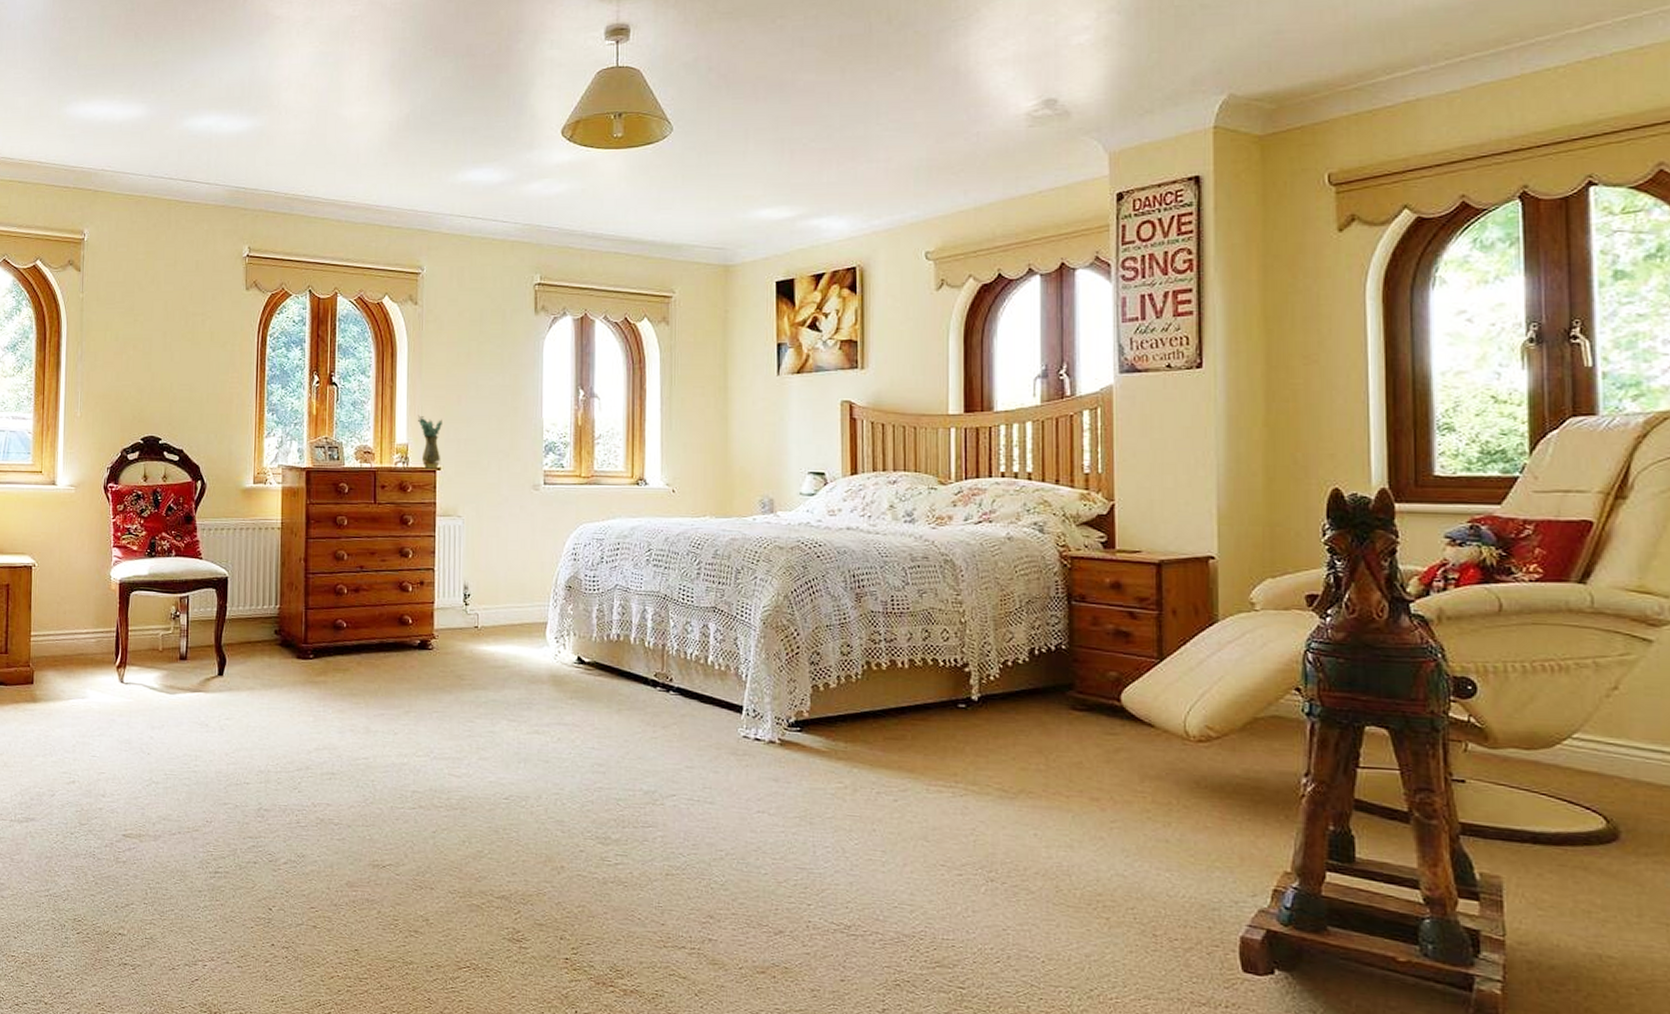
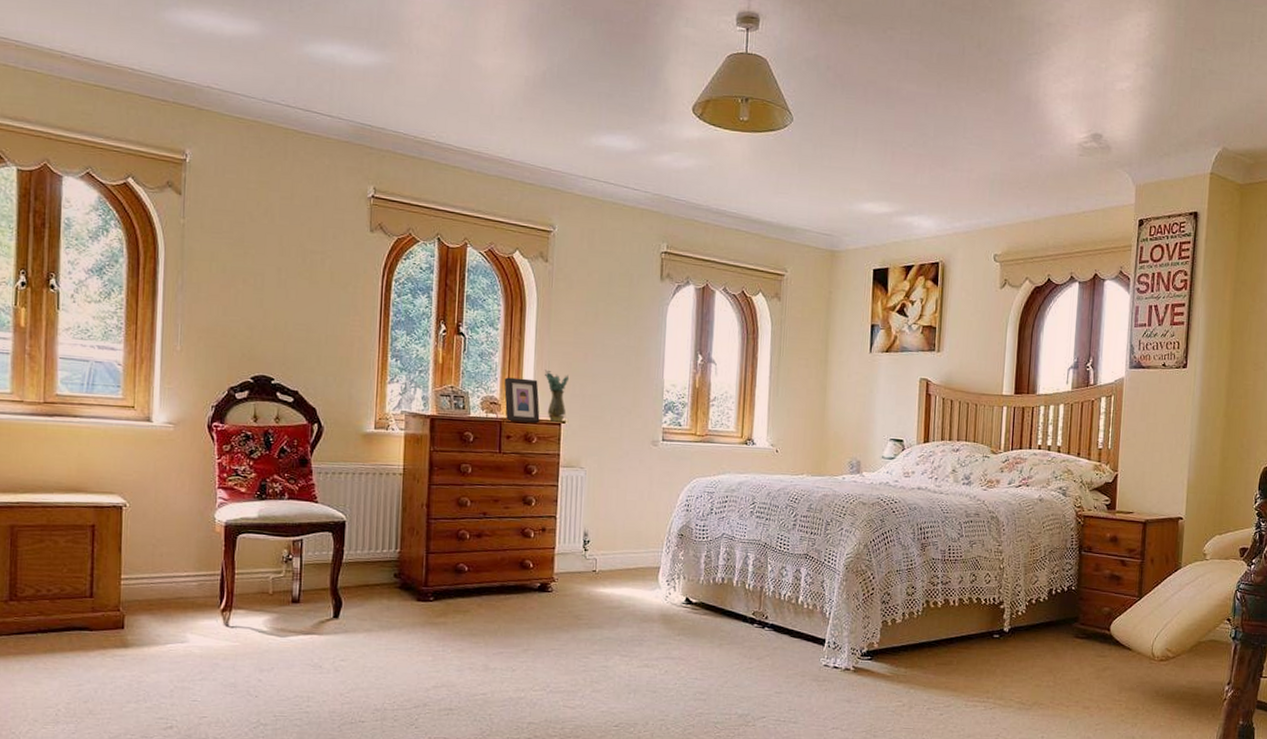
picture frame: none [377,425,414,473] -> present [504,377,540,424]

